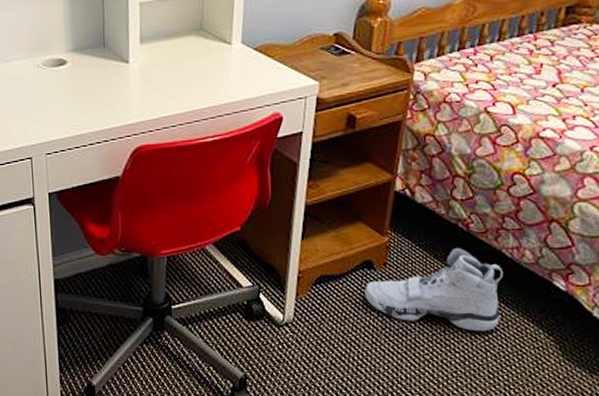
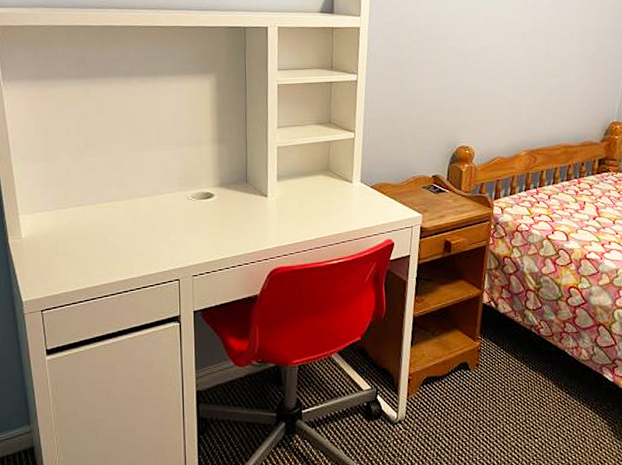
sneaker: present [364,248,504,331] -> none [462,349,568,419]

